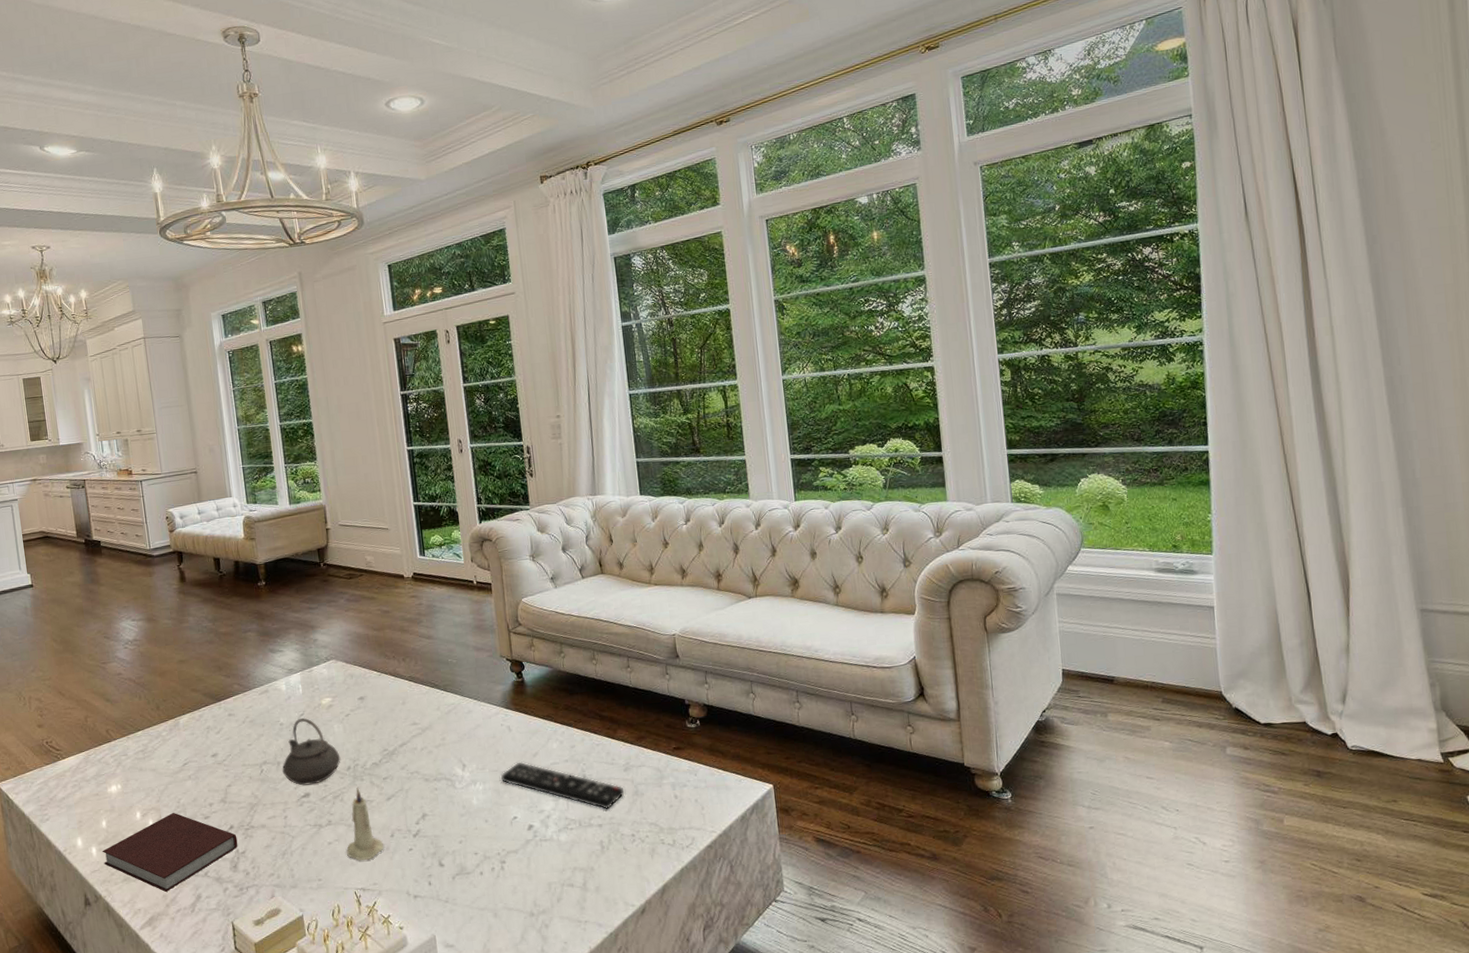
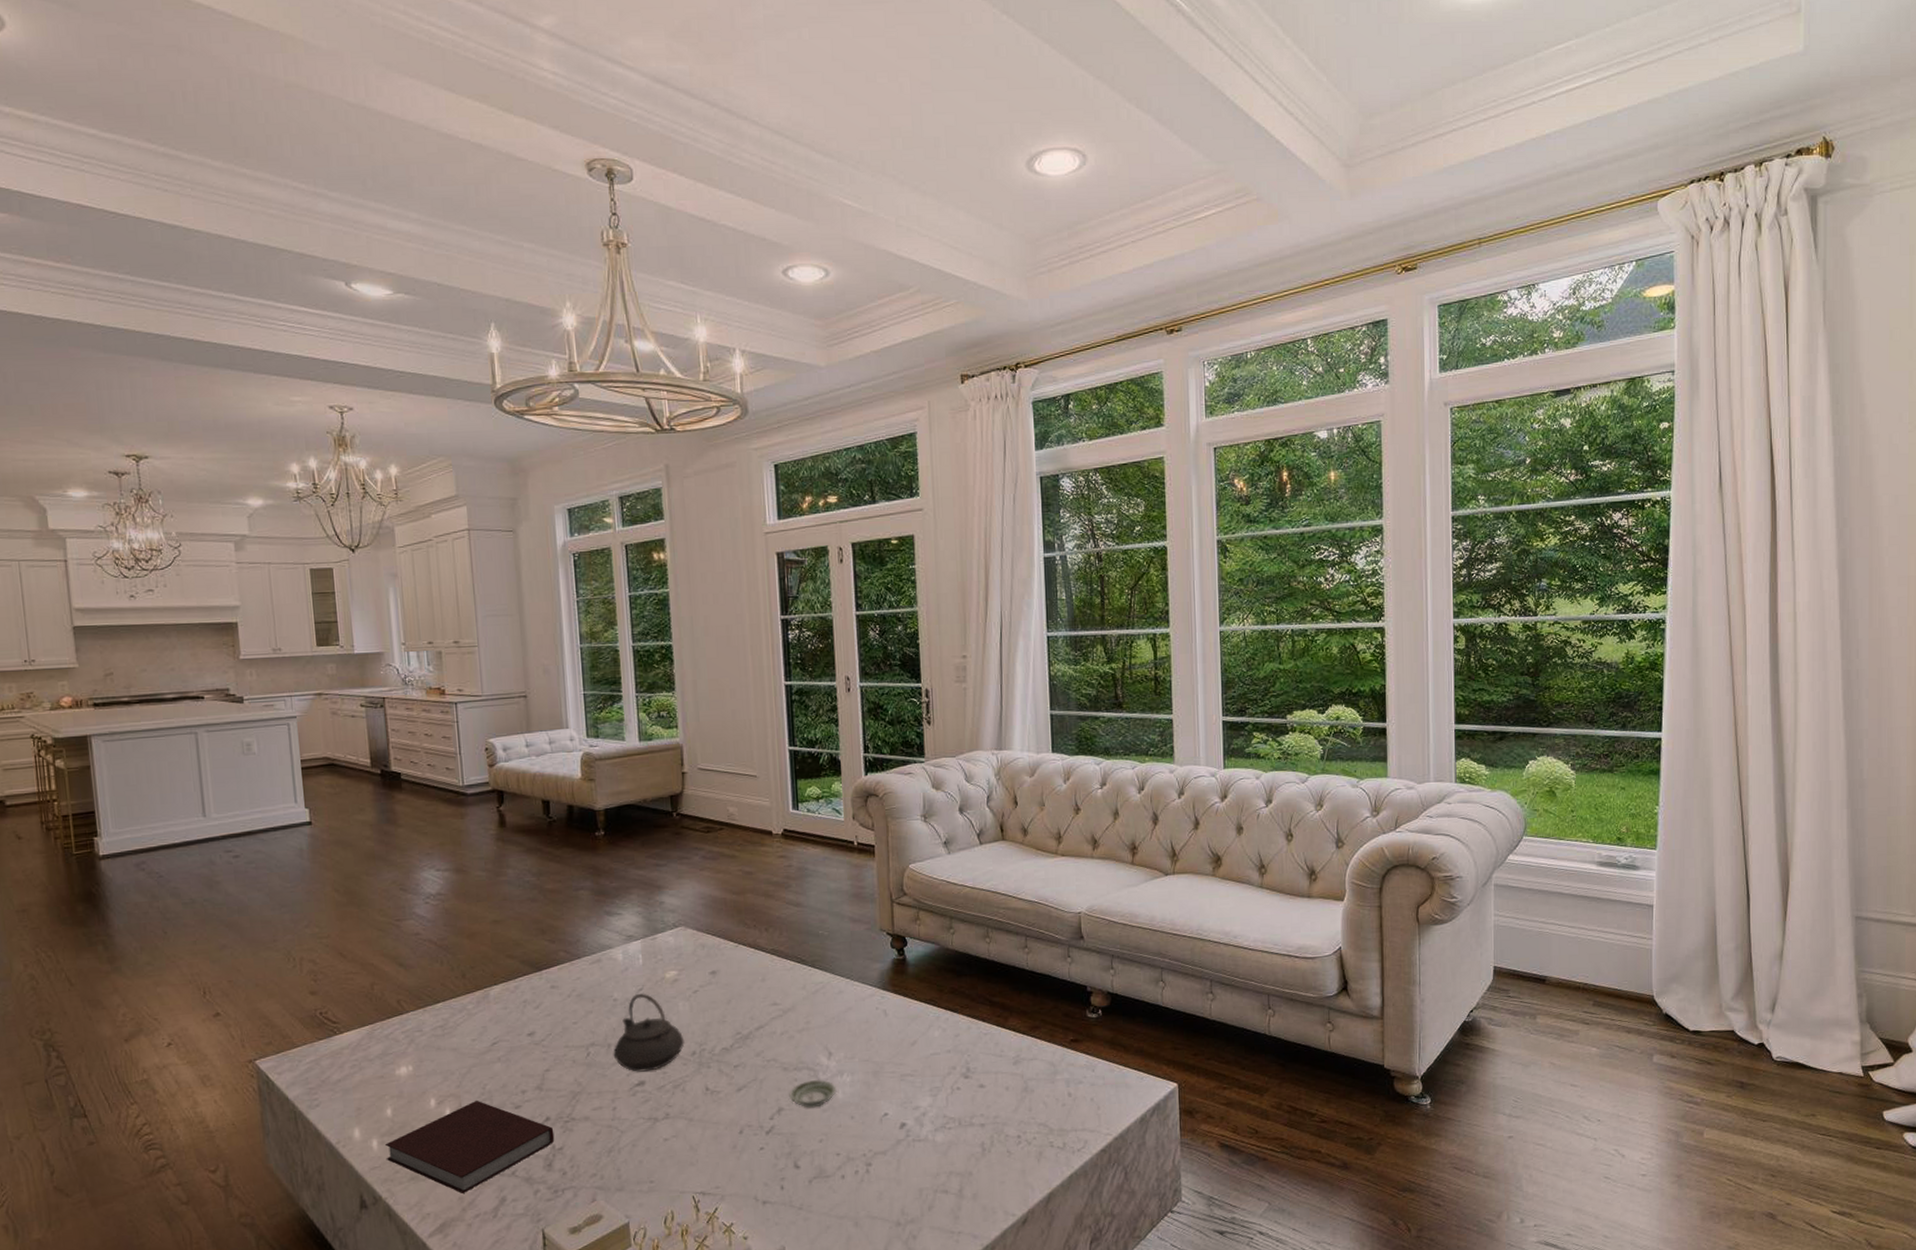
candle: present [346,787,384,860] -> none [685,1075,731,1160]
saucer: none [431,788,472,814] -> present [789,1079,837,1108]
remote control: present [500,761,624,810] -> none [871,1051,1011,1108]

